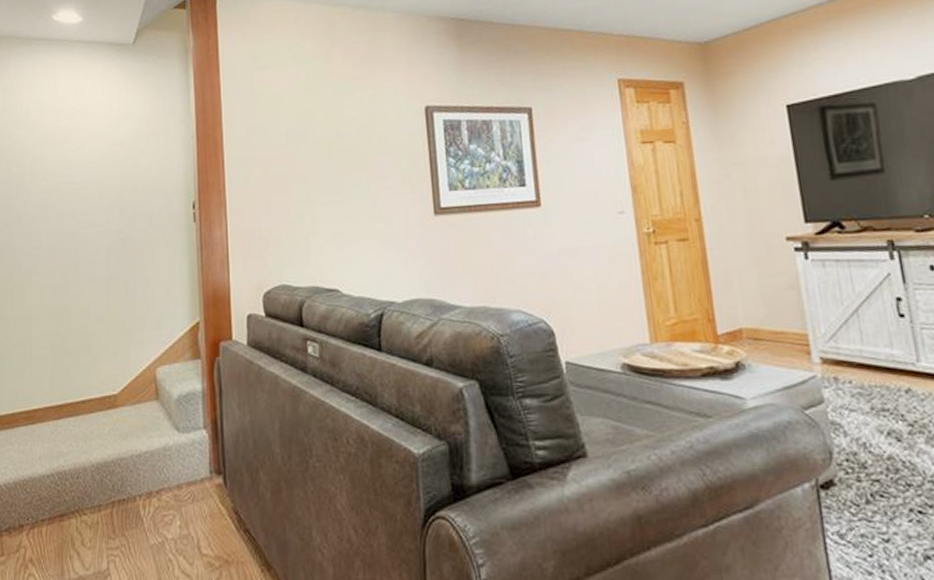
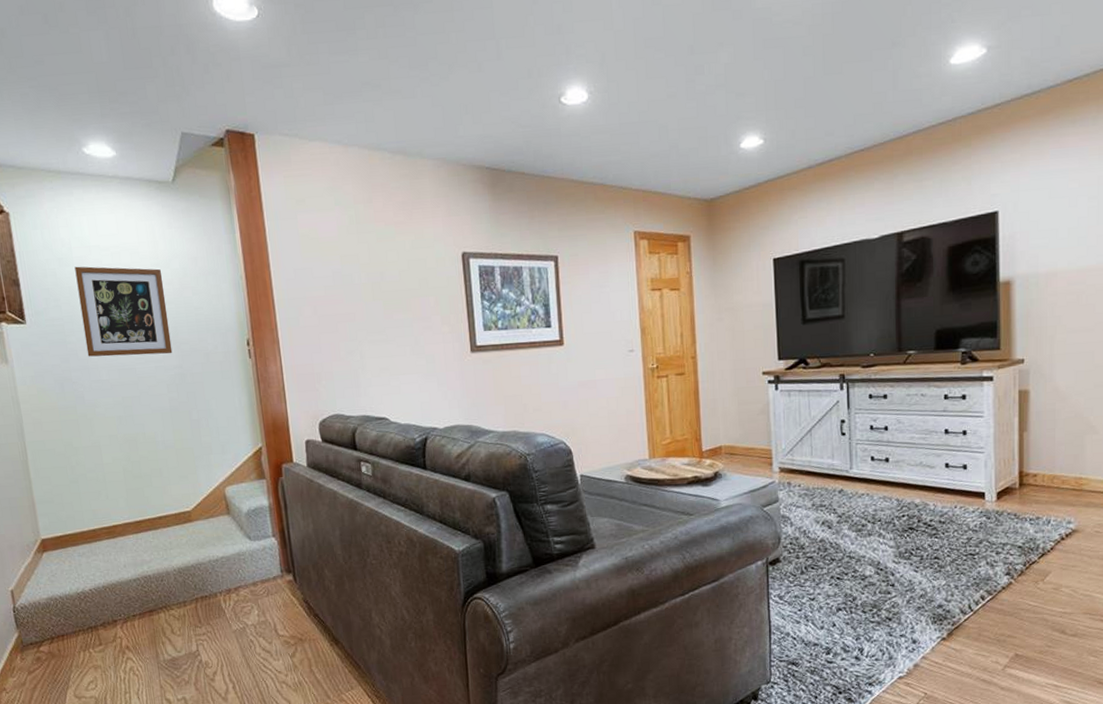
wall art: none [30,128,116,221] -> present [74,266,173,357]

